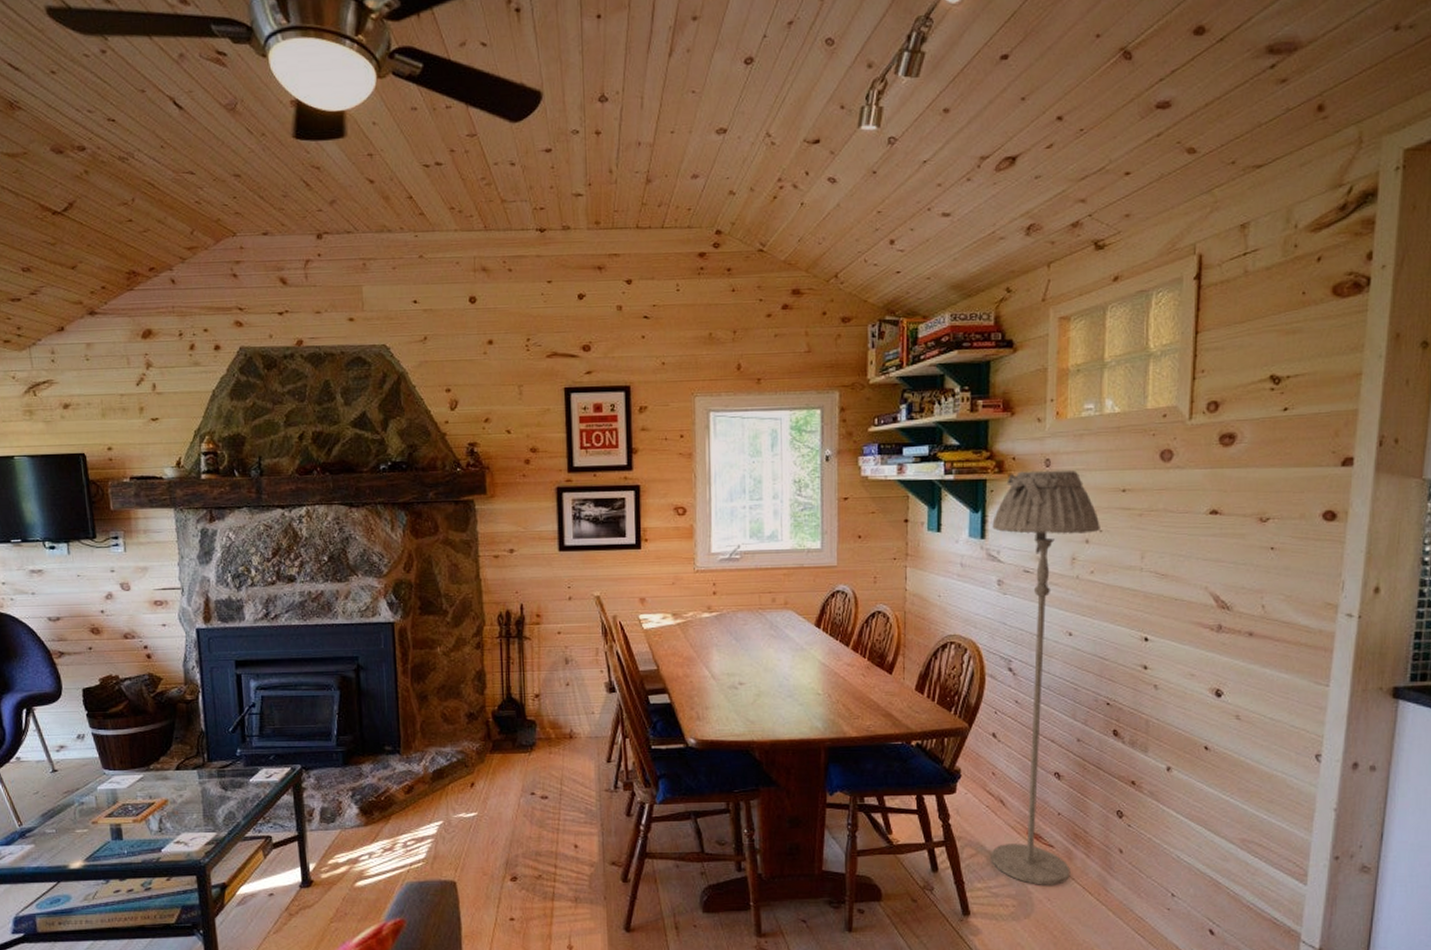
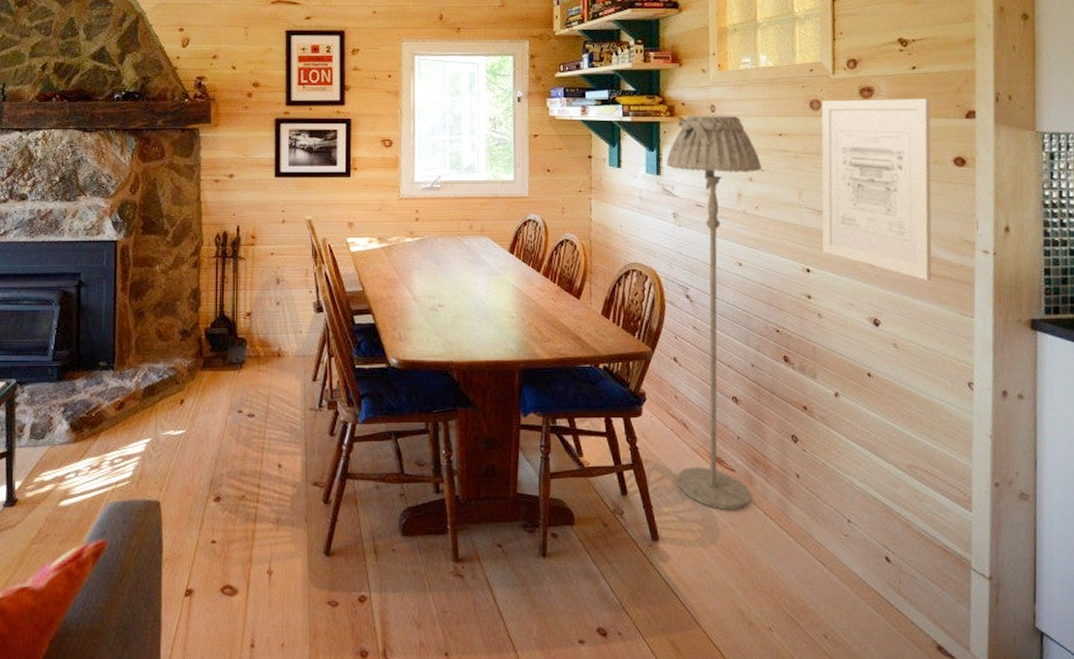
wall art: none [1163,445,1301,648] -> present [821,99,932,280]

